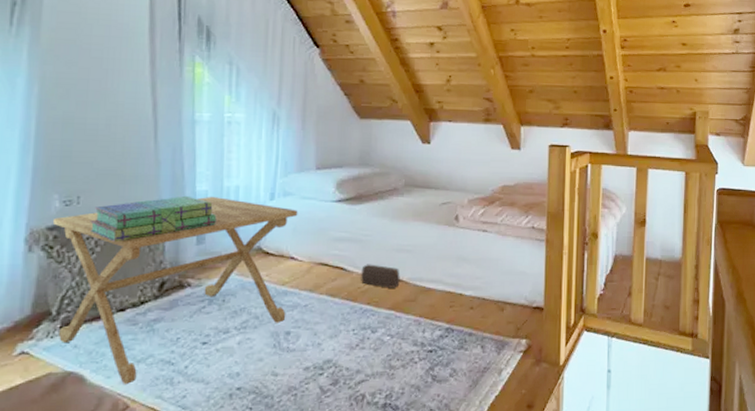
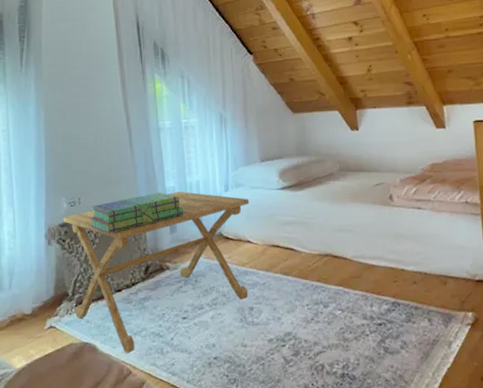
speaker: present [361,264,400,288] -> none [309,244,345,266]

